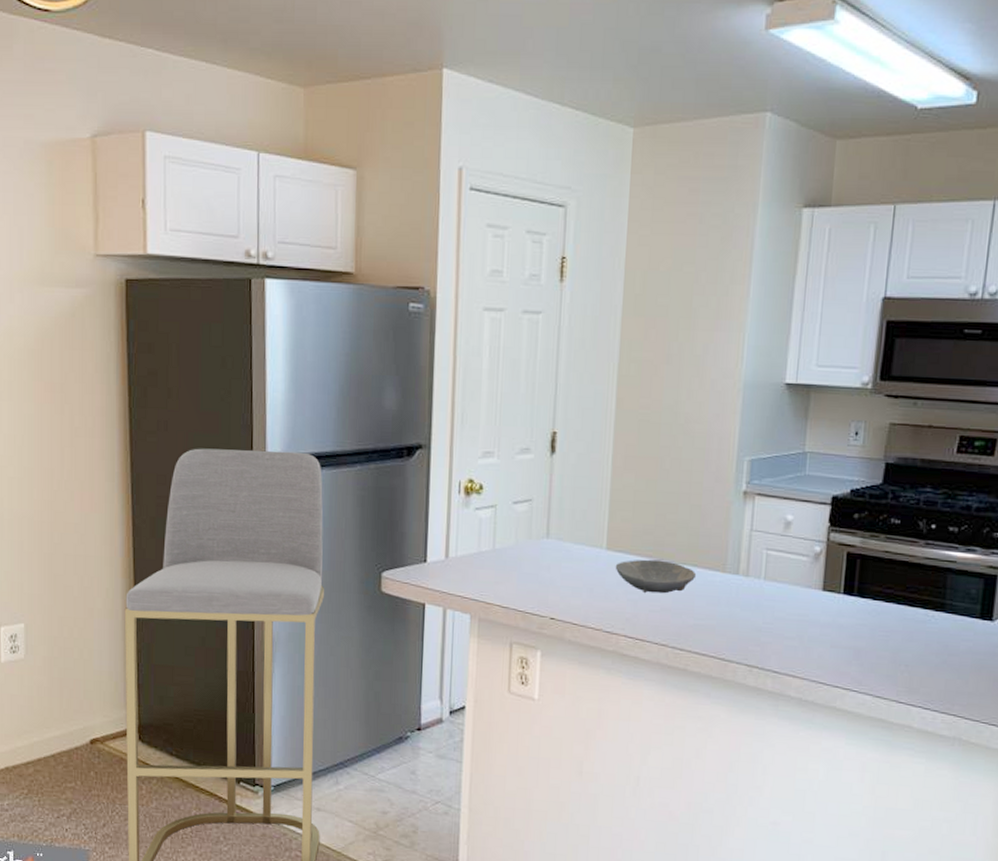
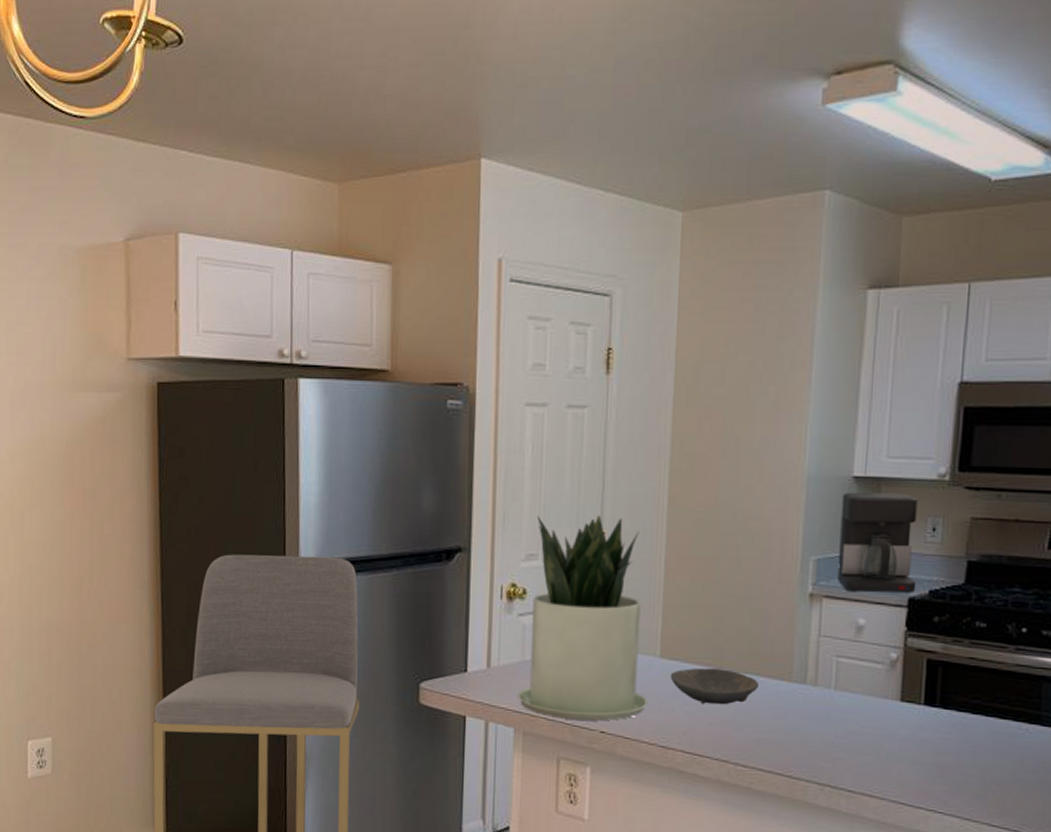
planter: none [473,416,595,608] -> present [517,515,649,721]
coffee maker: none [769,398,843,492] -> present [838,492,918,593]

